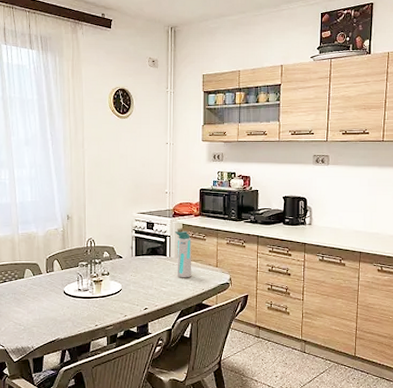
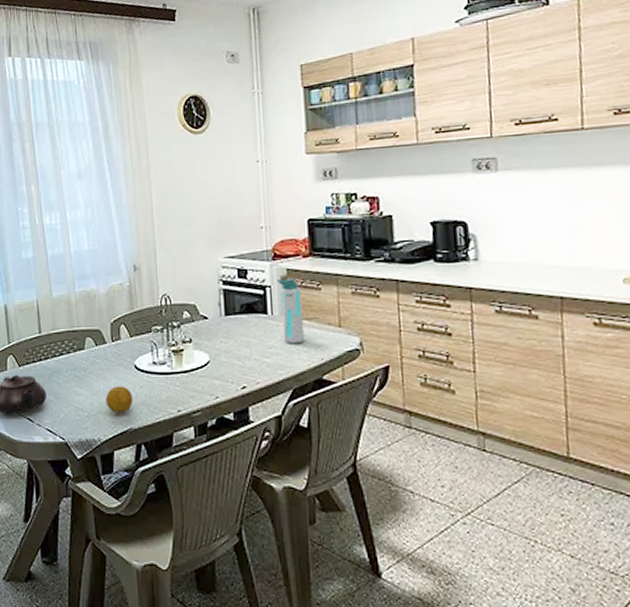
fruit: none [39,306,61,326] -> present [105,386,133,412]

